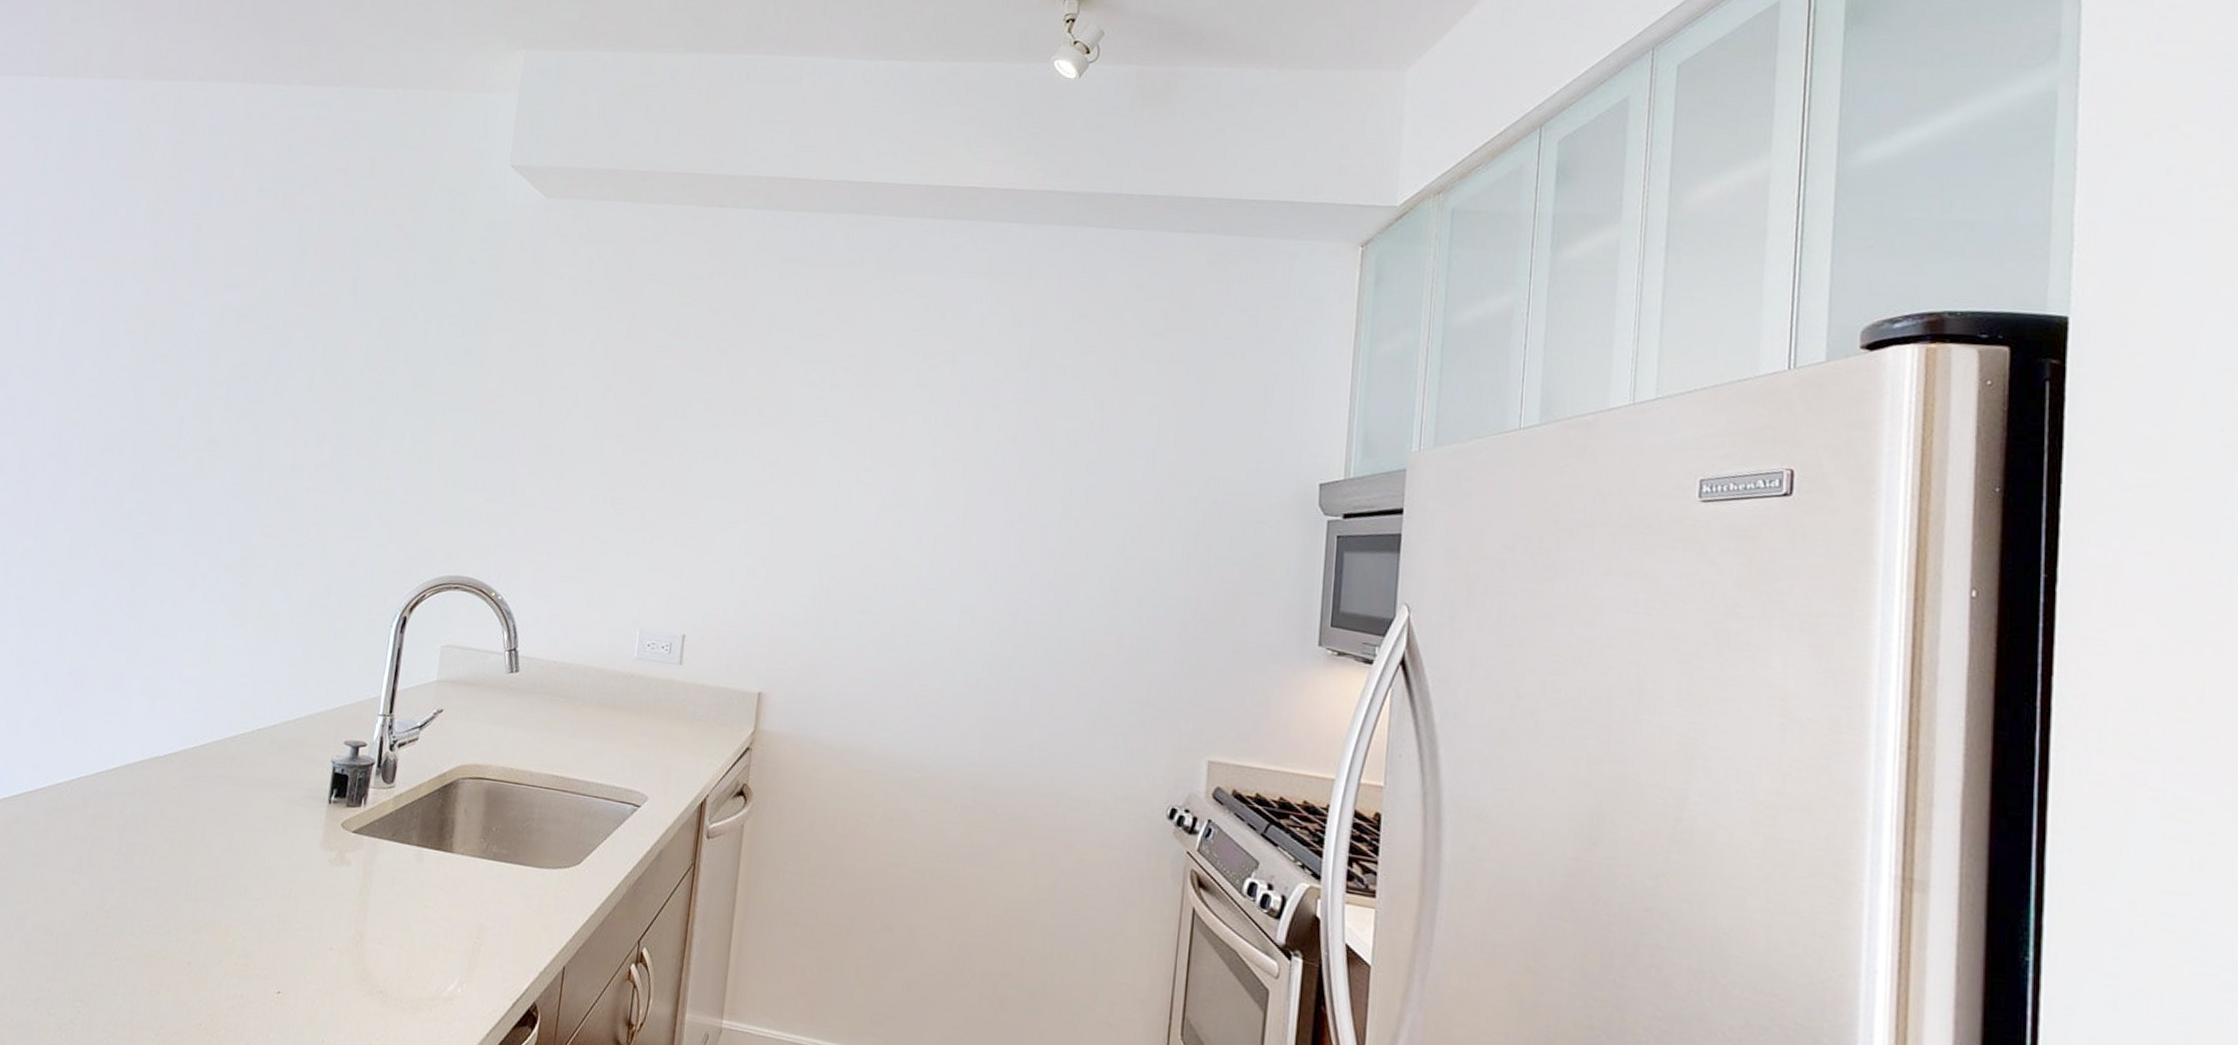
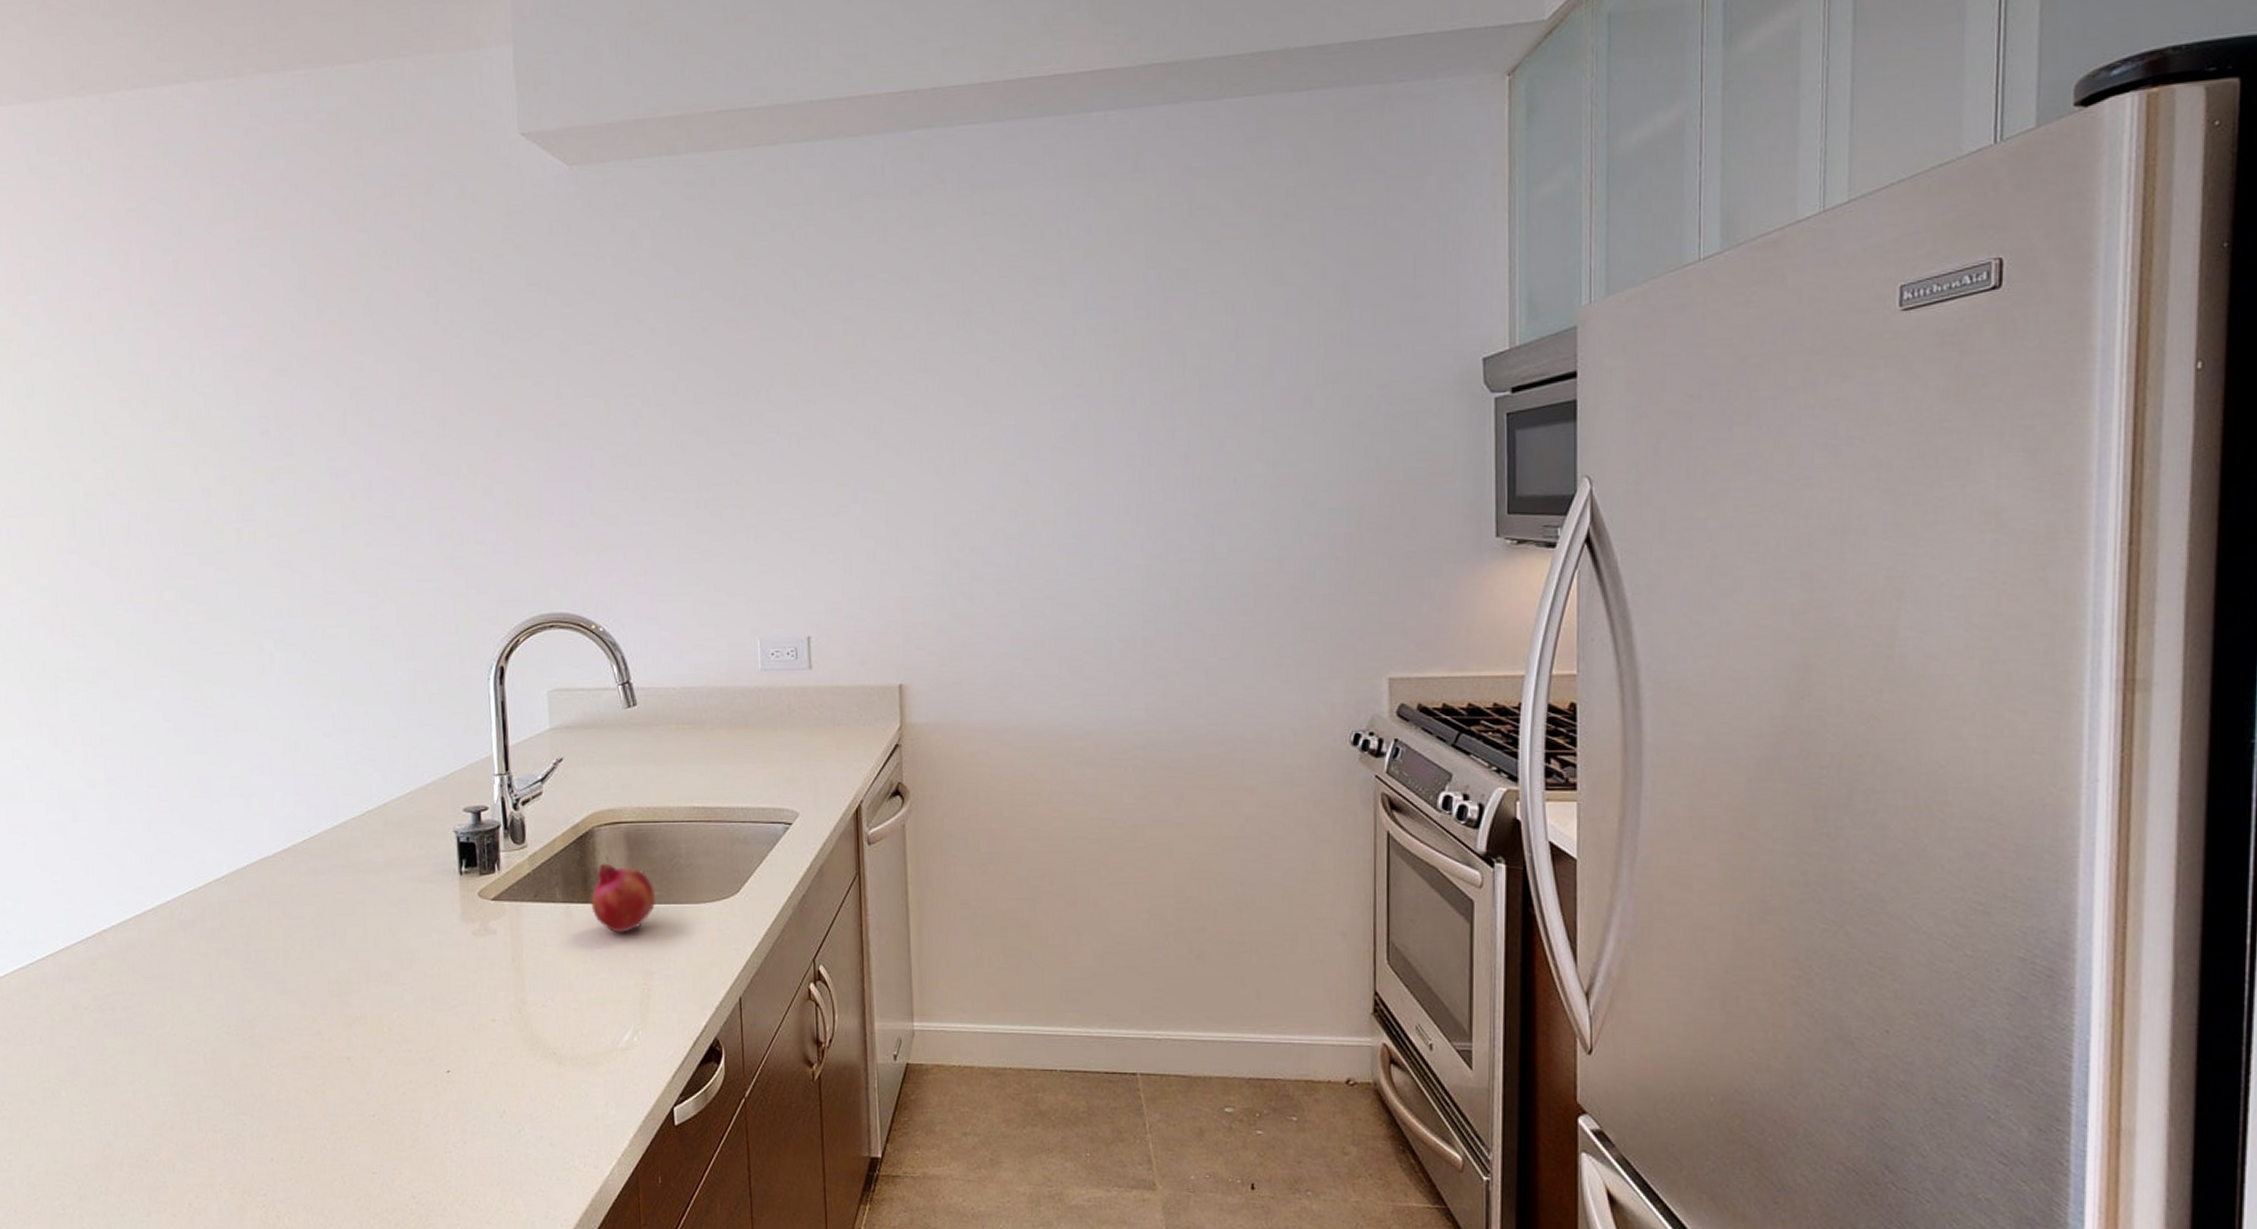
fruit: none [442,814,503,886] -> present [591,863,655,934]

